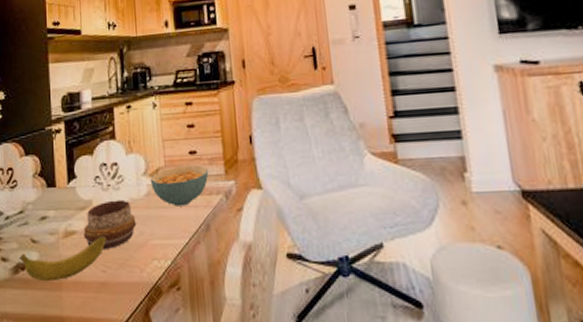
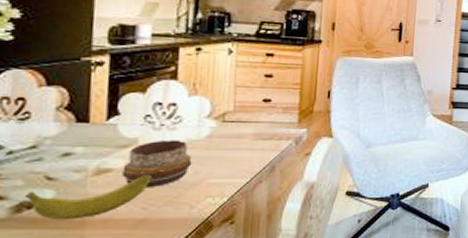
cereal bowl: present [150,165,209,207] -> none [214,112,282,149]

